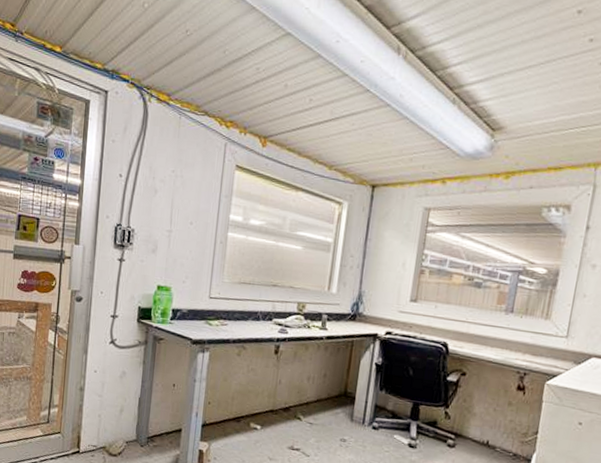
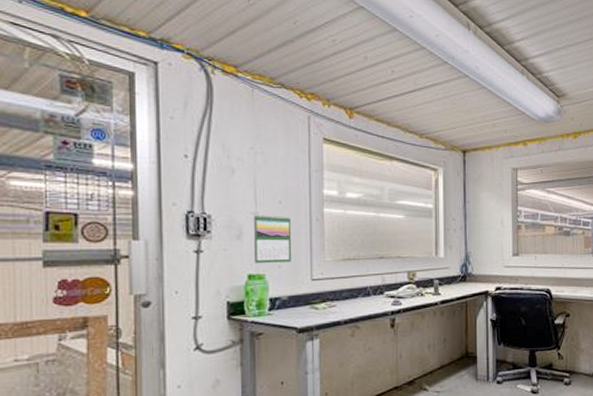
calendar: none [163,232,199,279] -> present [253,214,292,263]

